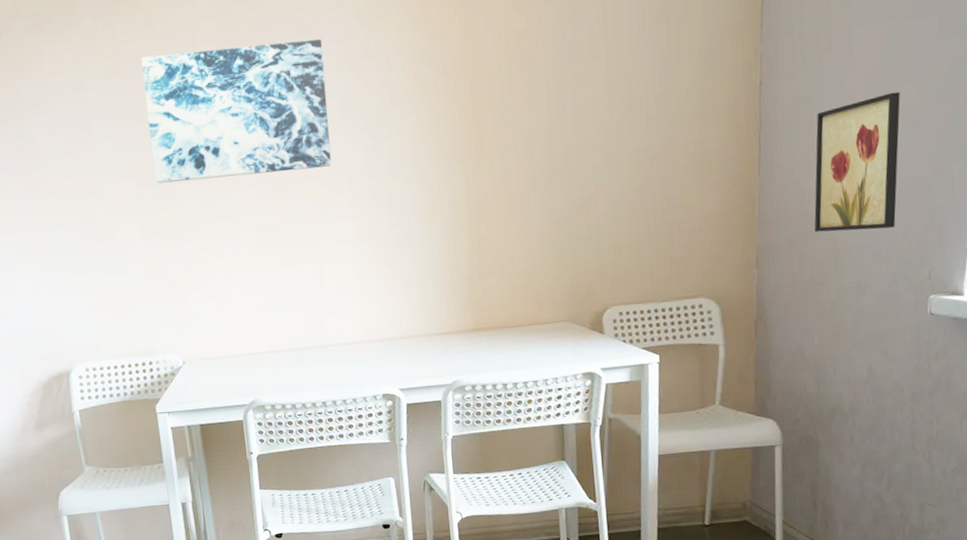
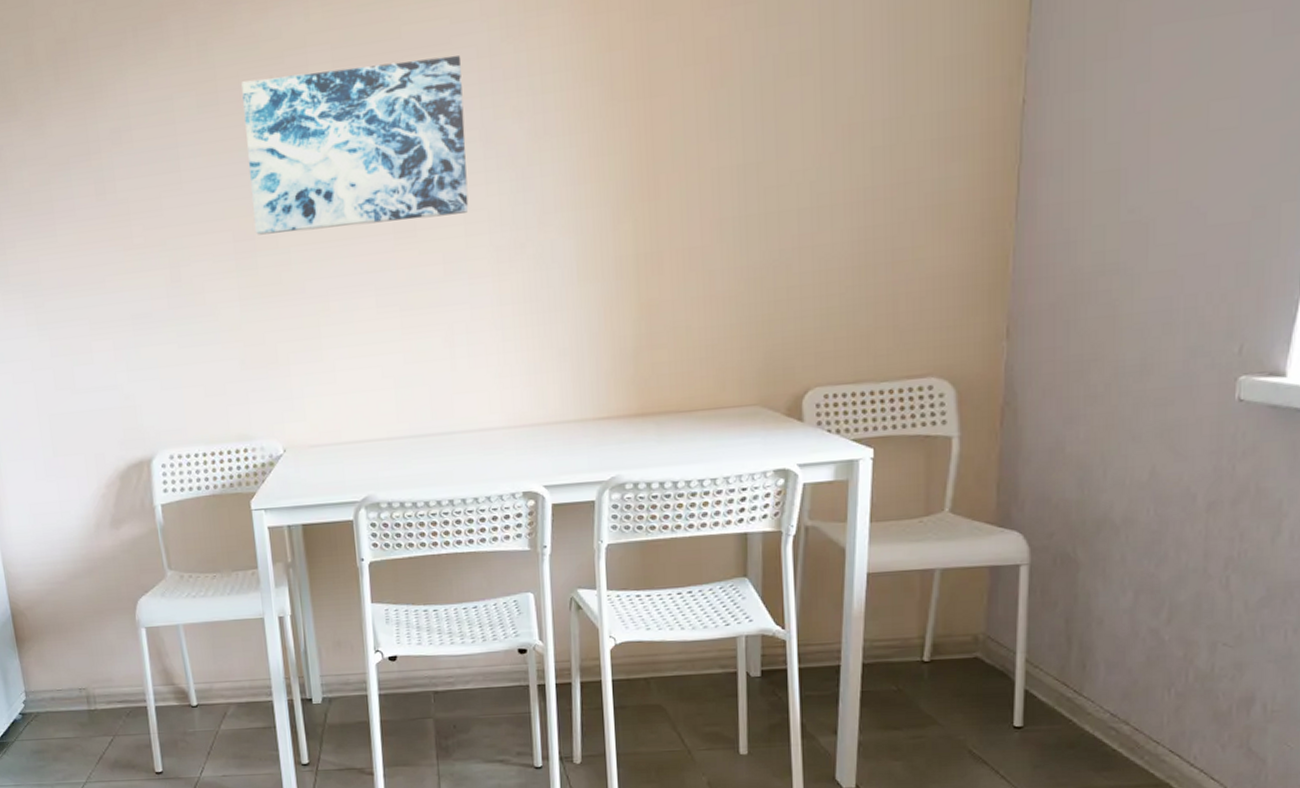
wall art: present [814,91,900,233] -> none [1086,110,1213,295]

